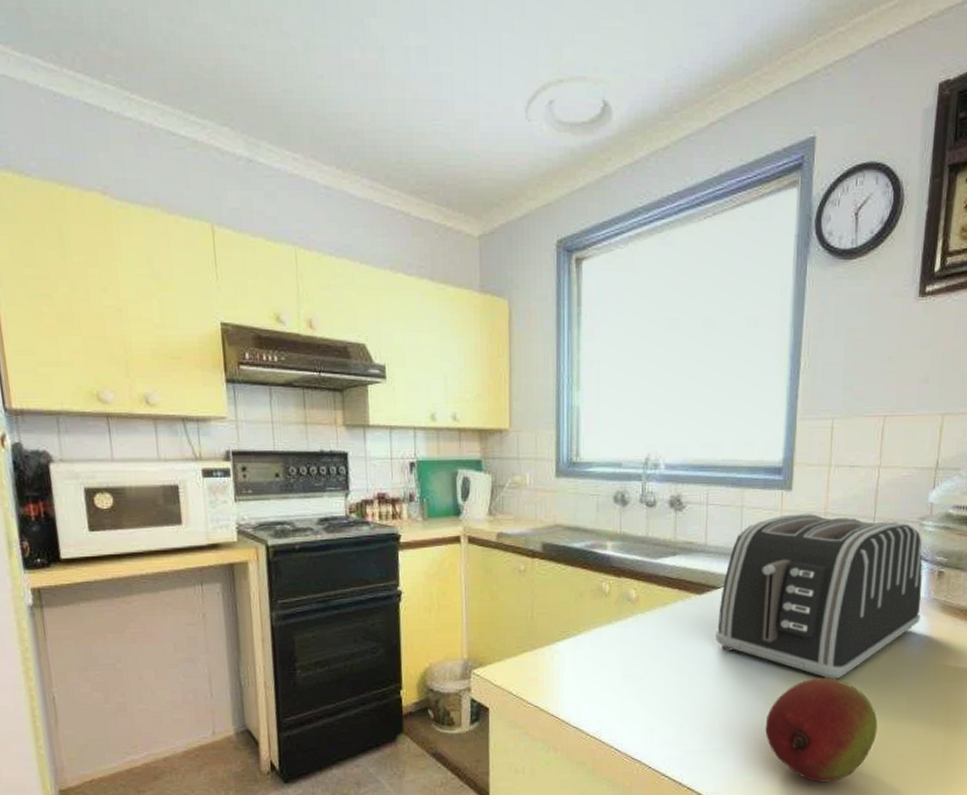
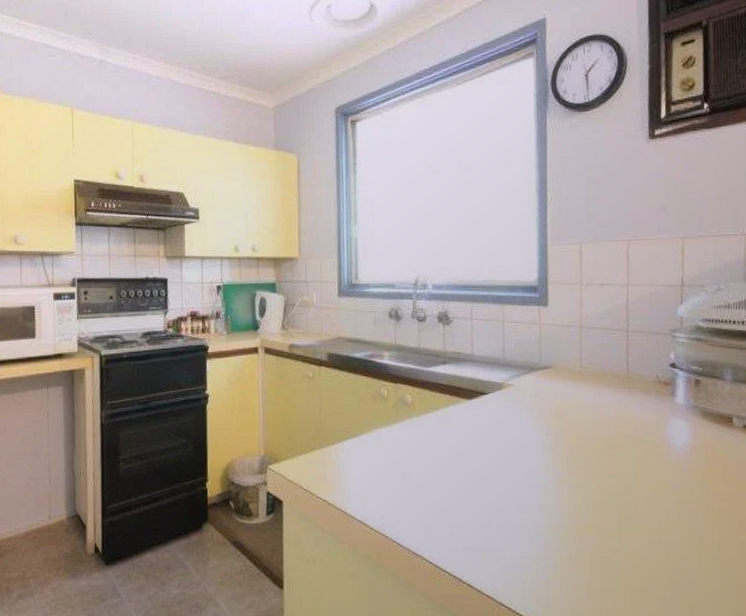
toaster: present [715,514,923,681] -> none [486,327,682,483]
fruit: present [765,678,878,783] -> none [539,480,651,584]

